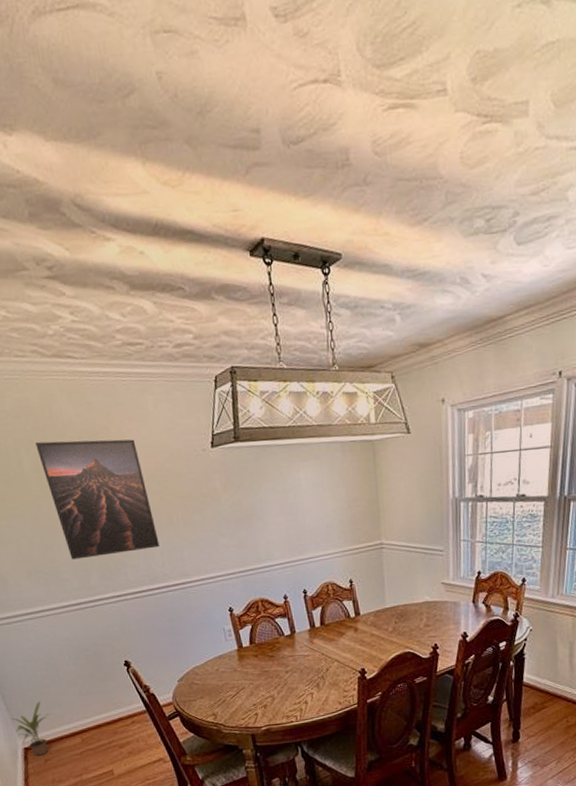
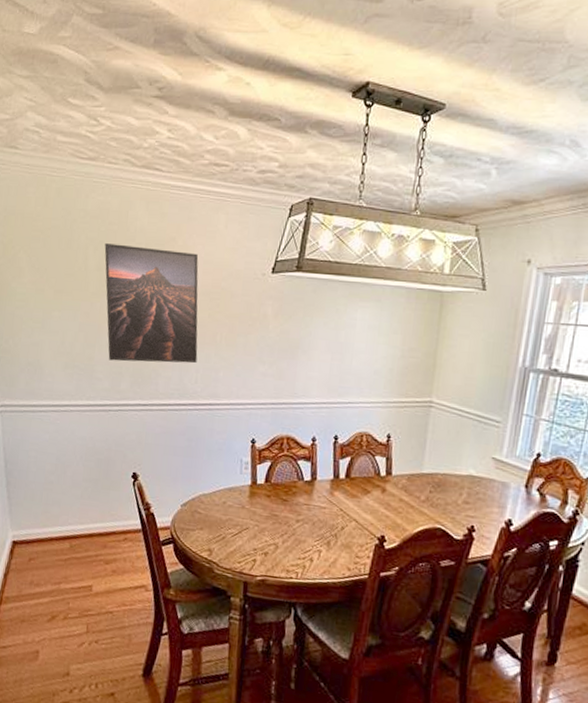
potted plant: present [11,701,50,757] -> none [9,496,47,554]

